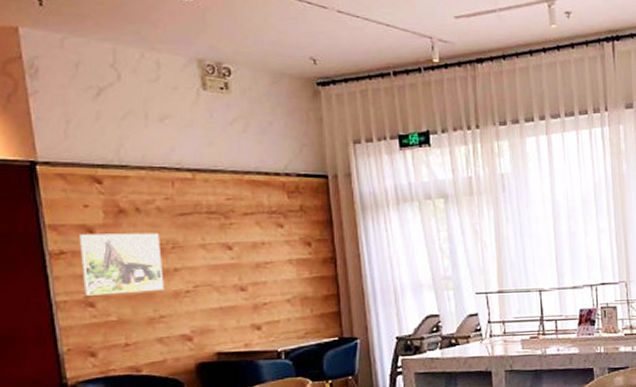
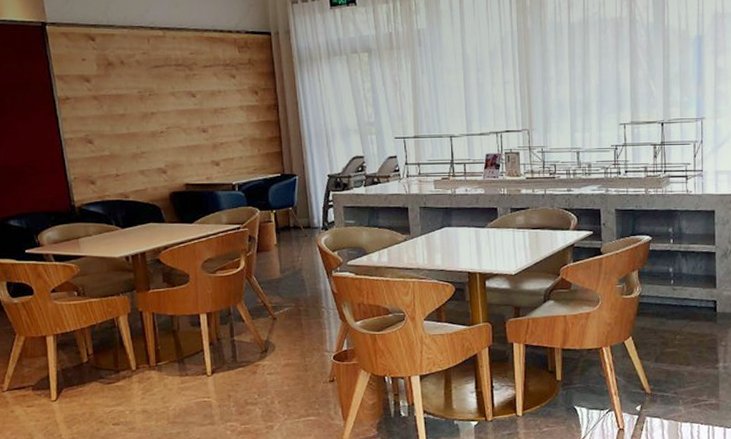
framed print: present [78,232,164,296] -> none [78,82,144,134]

